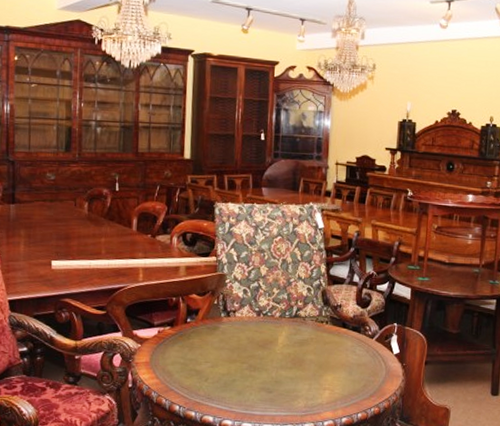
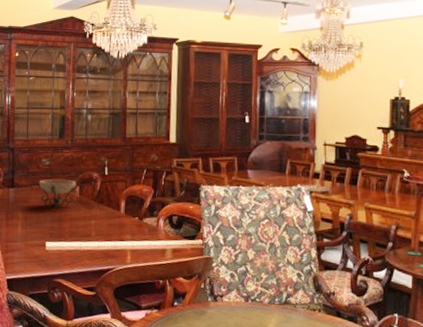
decorative bowl: none [33,194,94,225] -> present [30,179,85,207]

